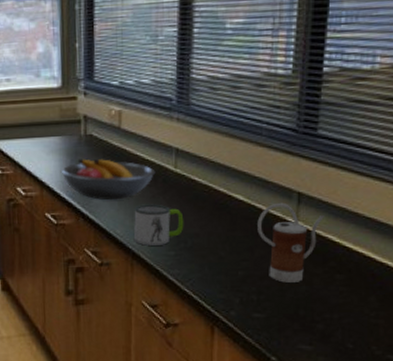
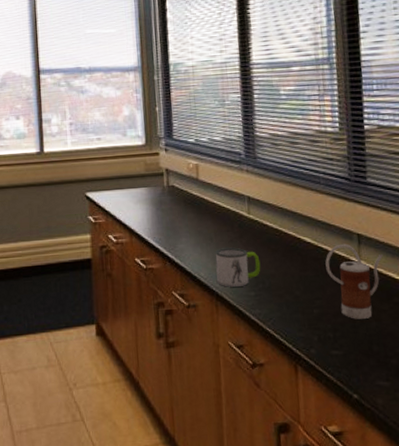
fruit bowl: present [62,159,156,201] -> none [148,207,232,245]

